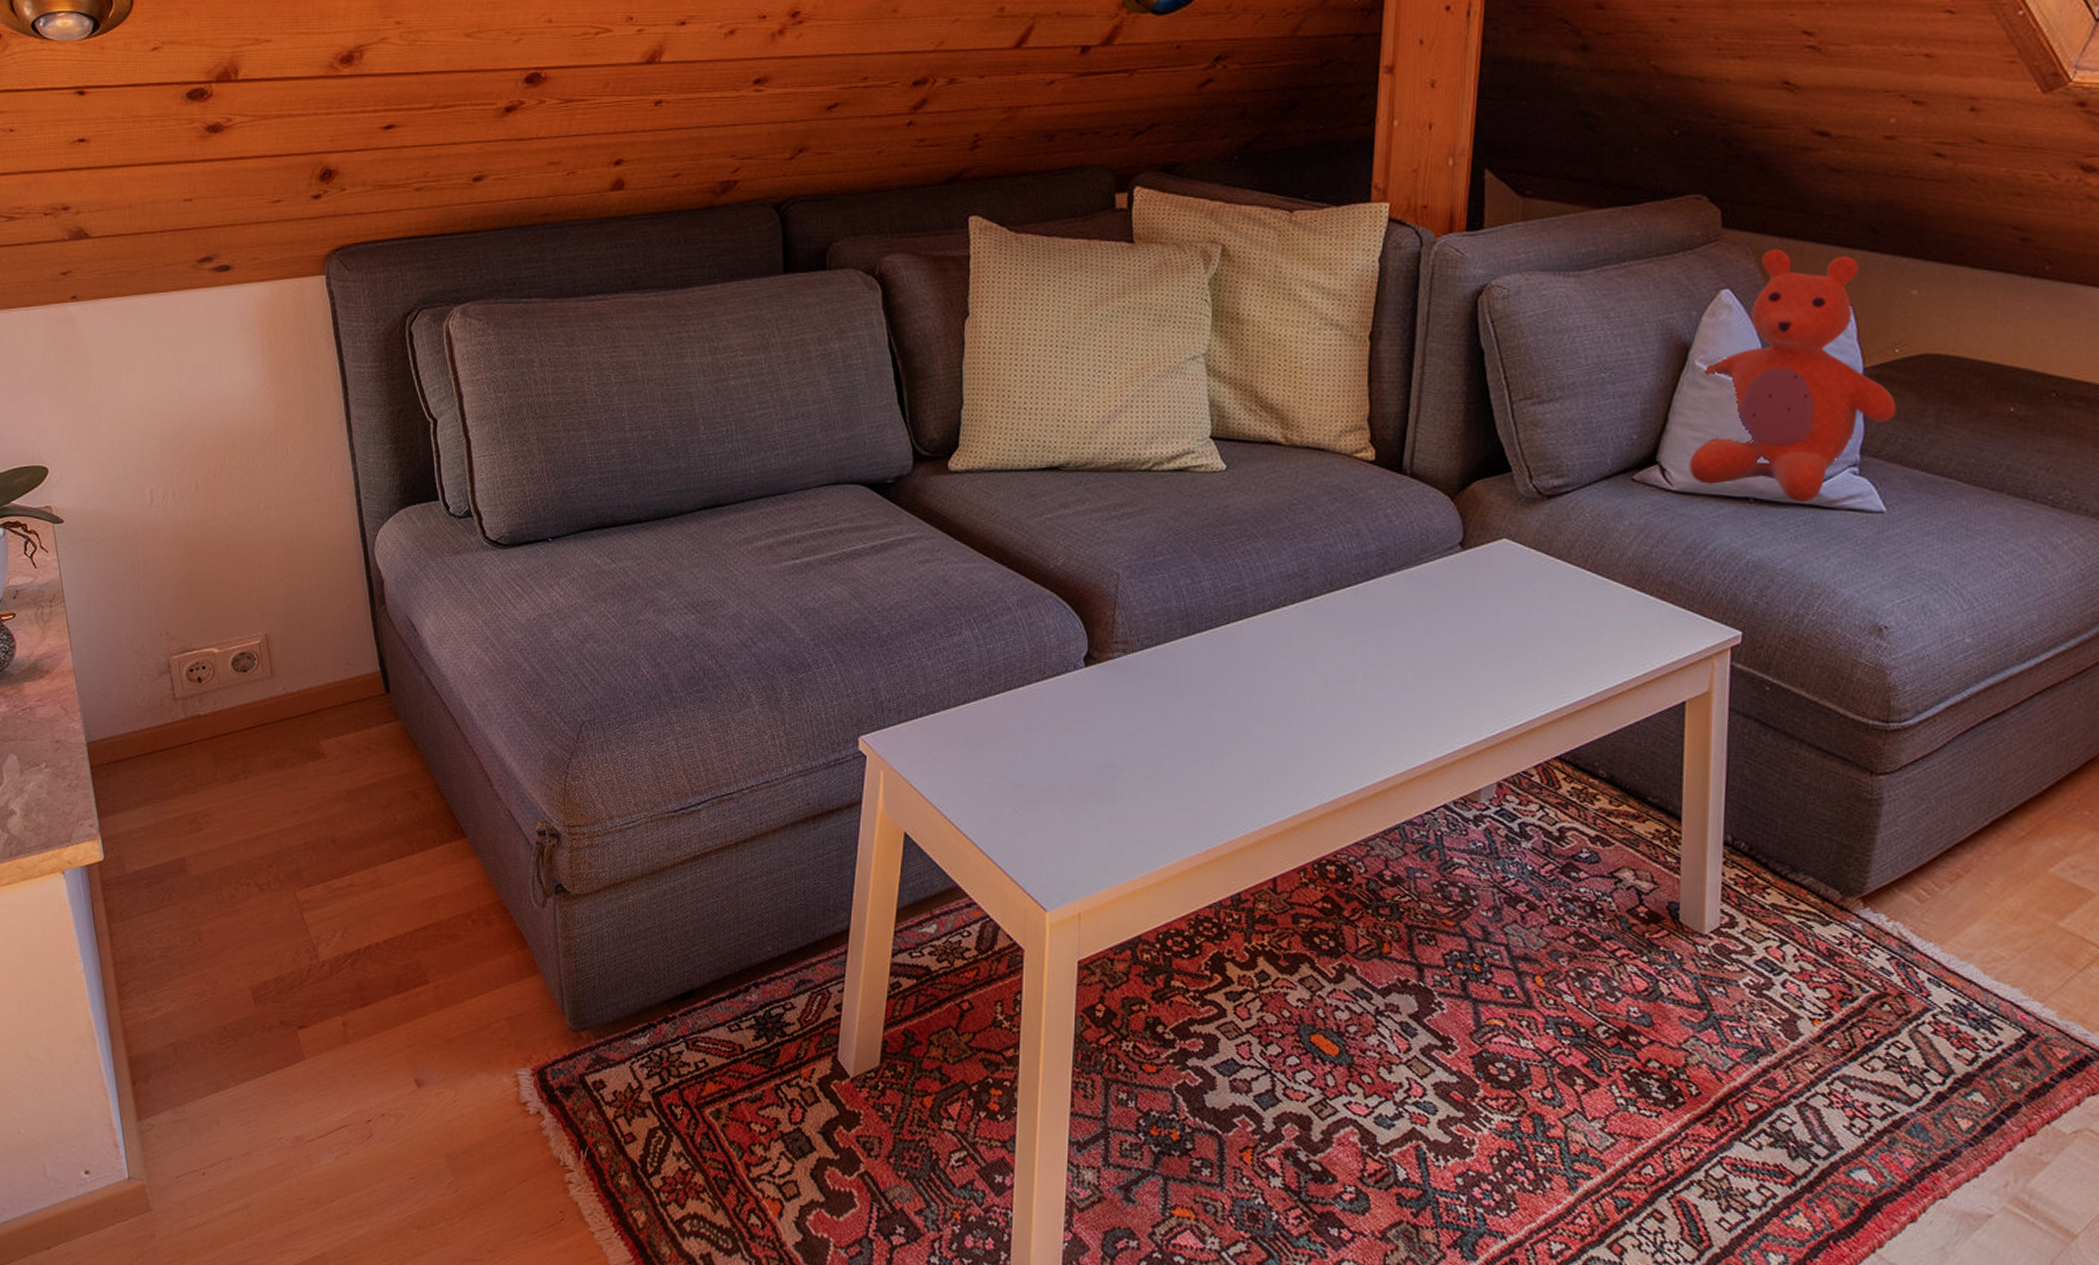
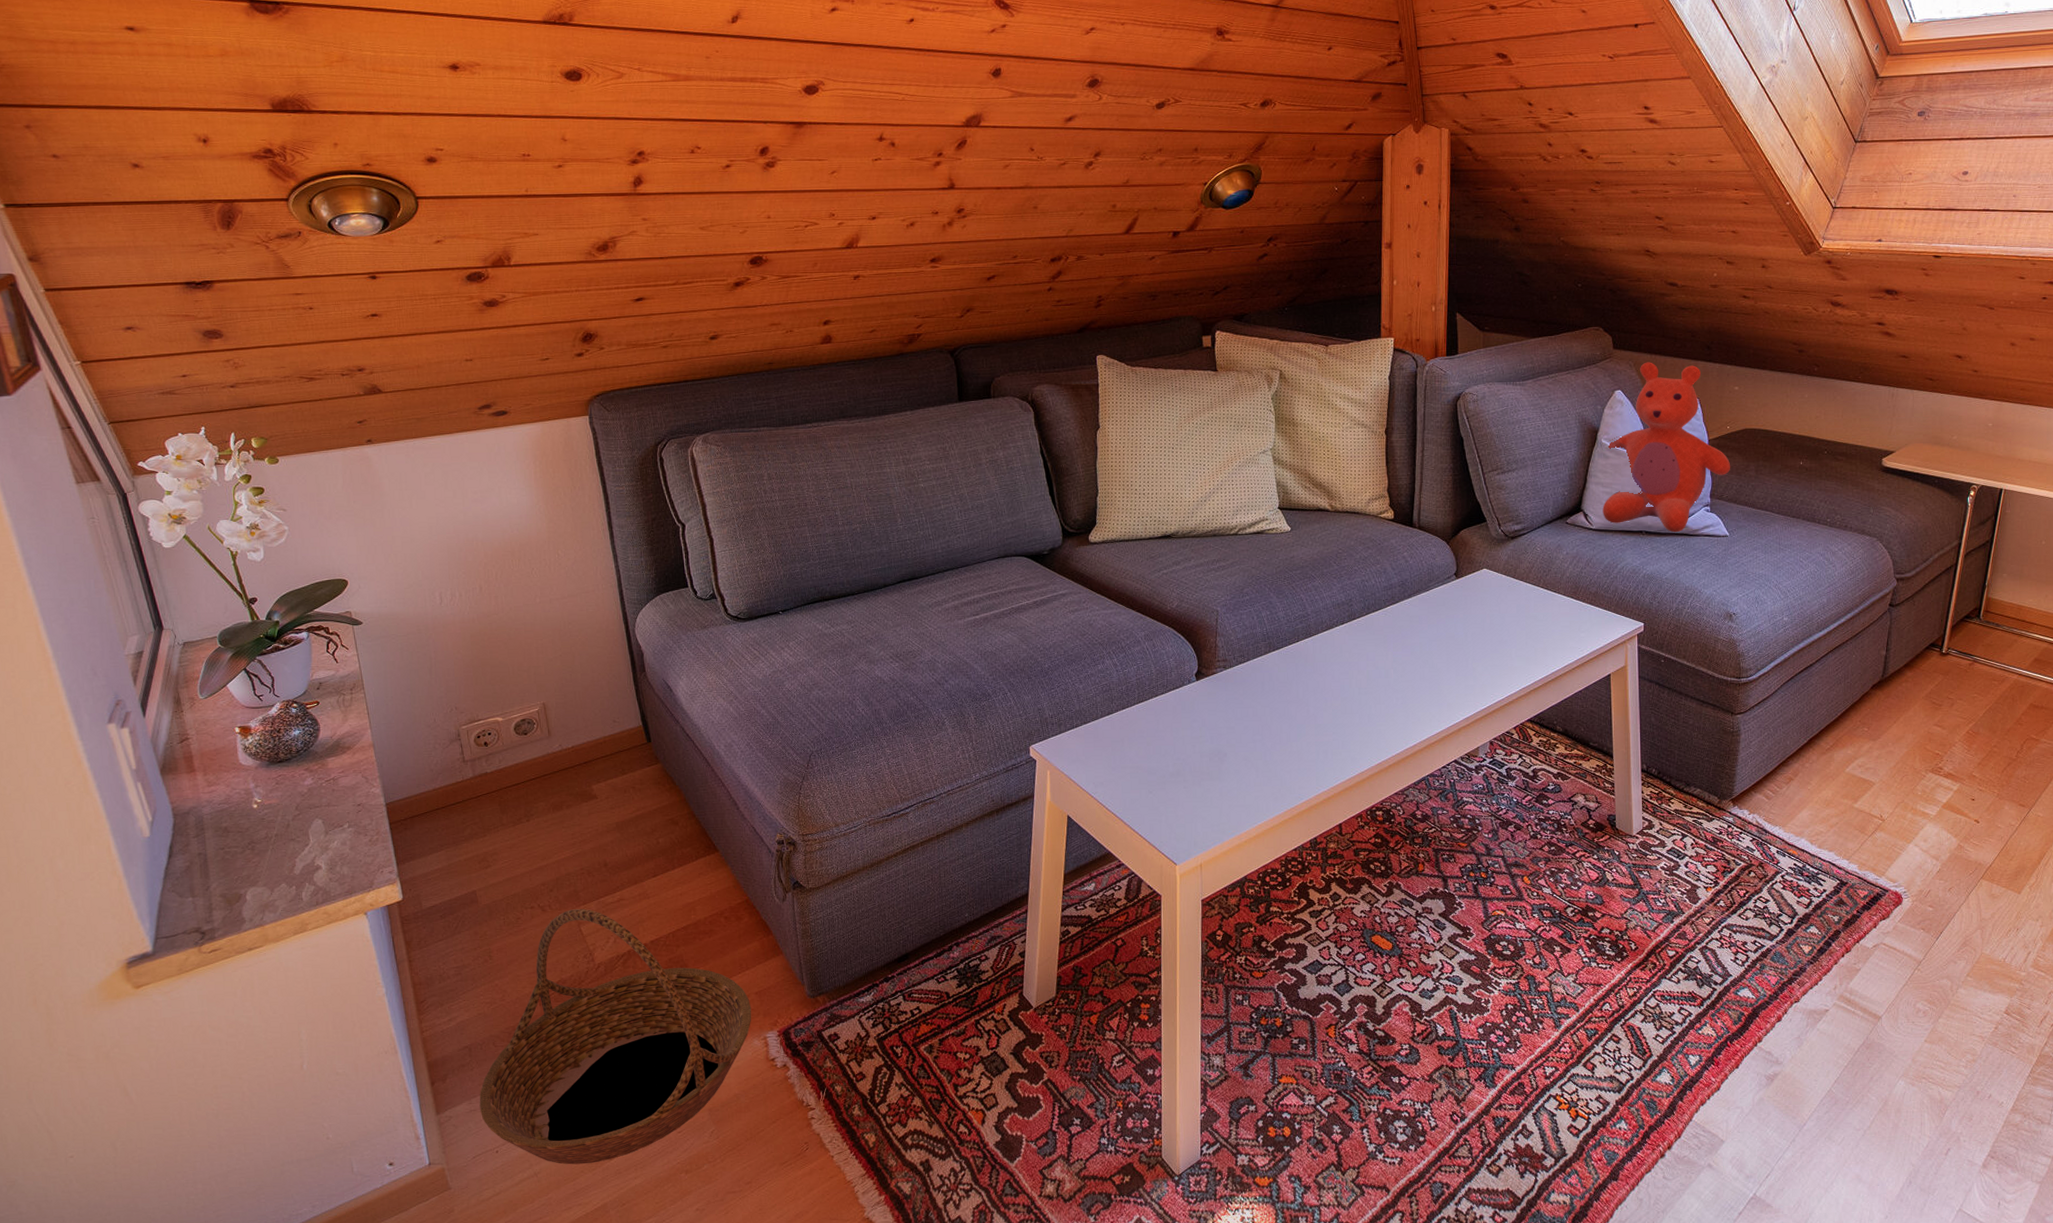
basket: none [185,891,501,1202] -> present [479,909,752,1165]

